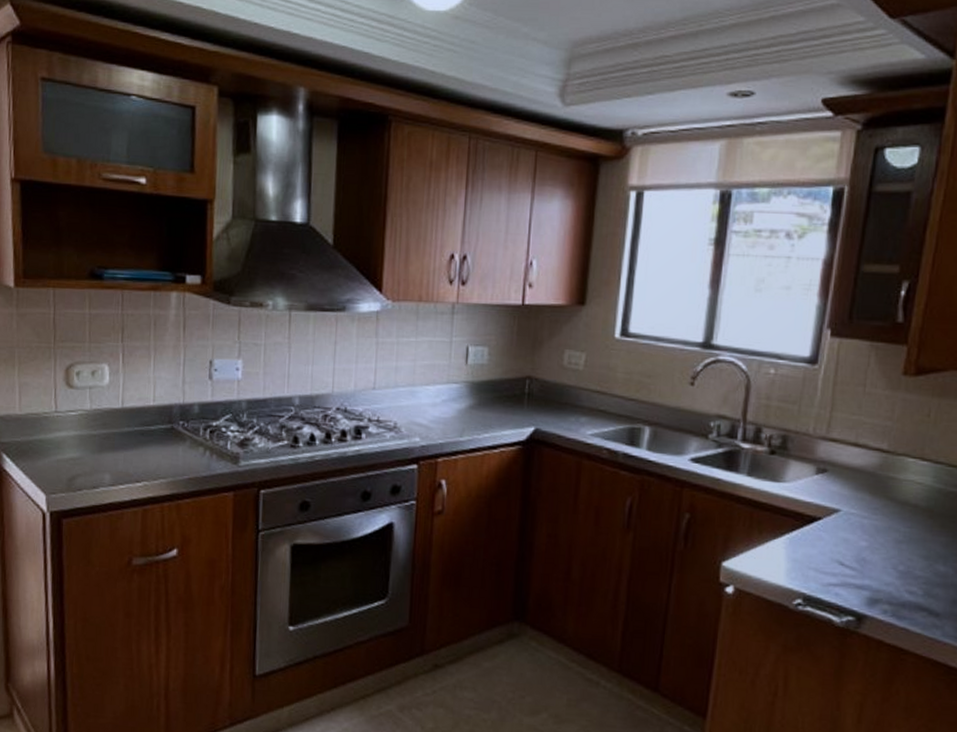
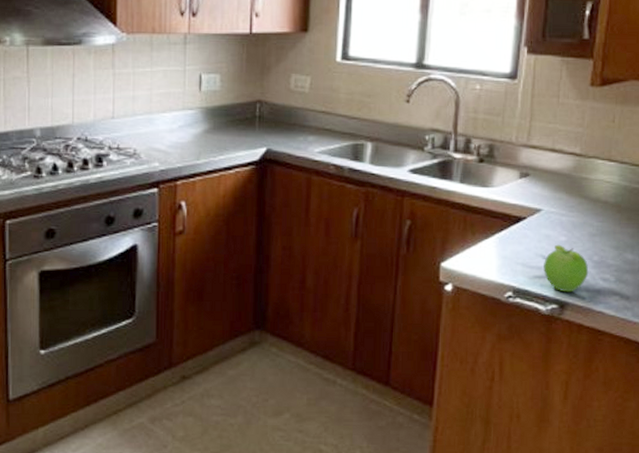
fruit: none [839,549,893,604] -> present [543,244,589,293]

